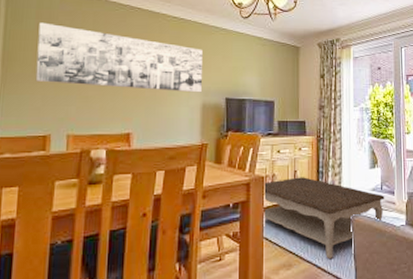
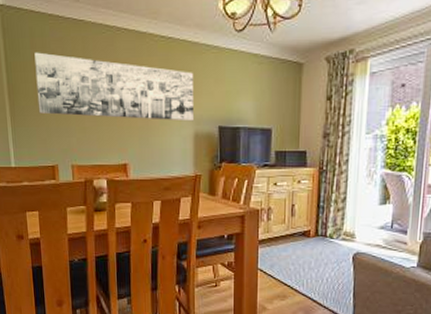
coffee table: present [264,177,385,259] -> none [258,211,395,294]

